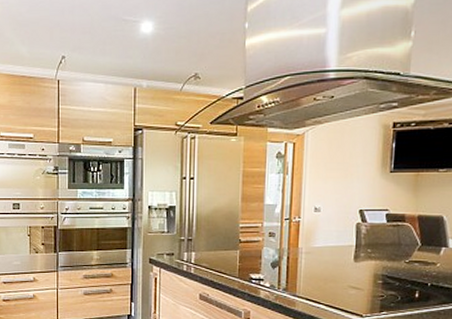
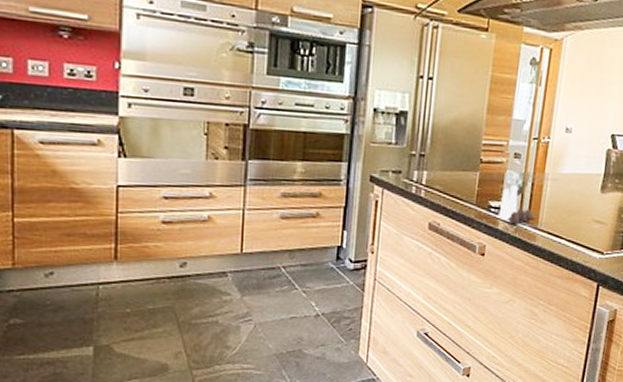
salt and pepper shaker set: none [258,259,291,292] -> present [496,184,534,224]

